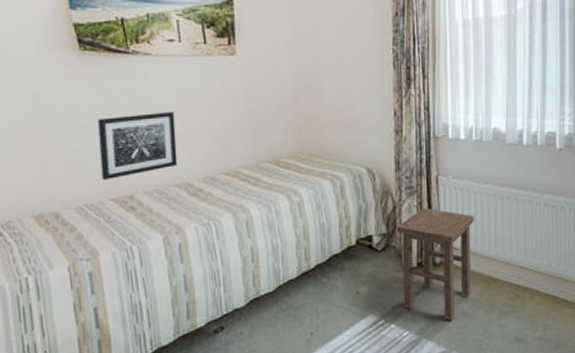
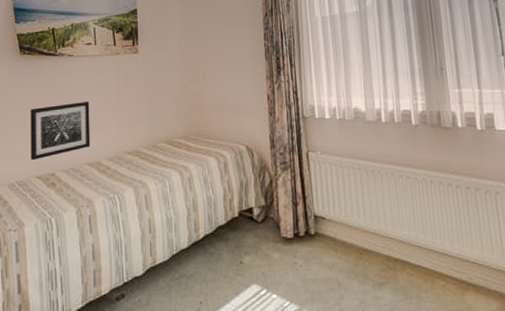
stool: present [396,208,474,321] -> none [273,181,345,292]

